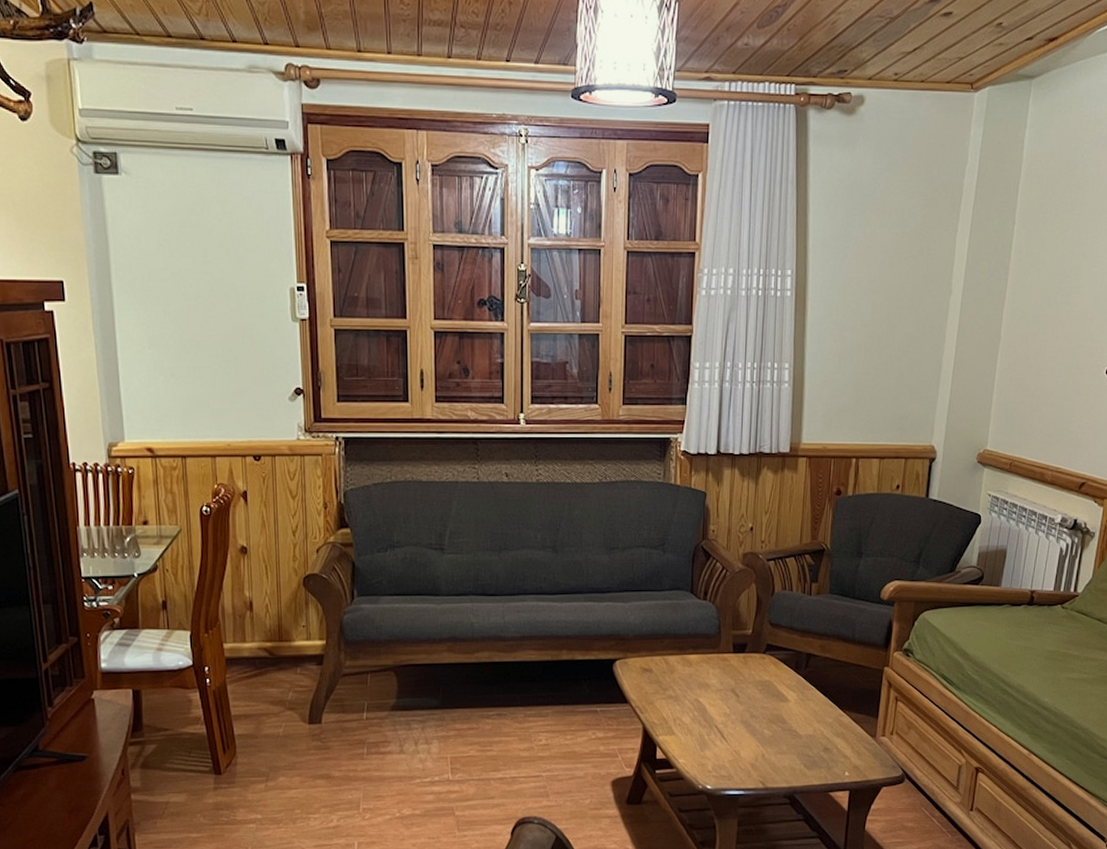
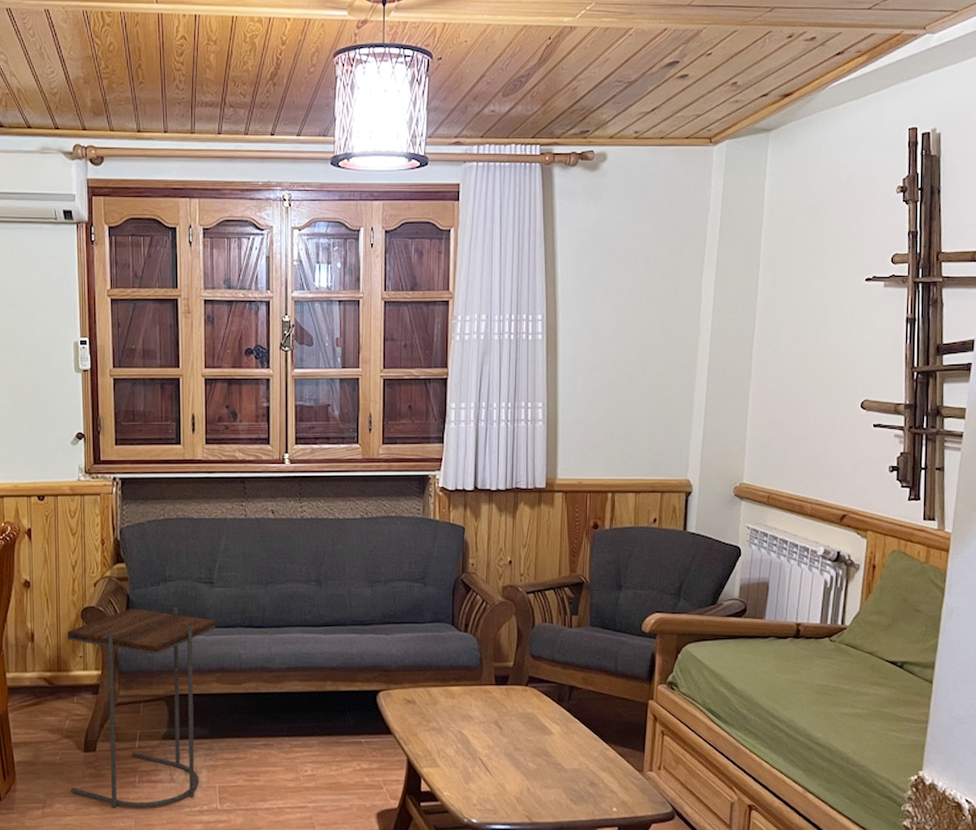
side table: none [289,575,447,780] -> present [68,607,216,808]

